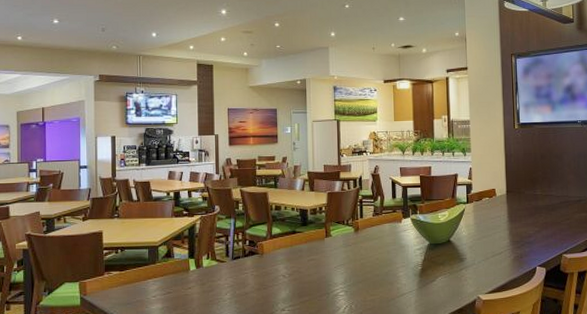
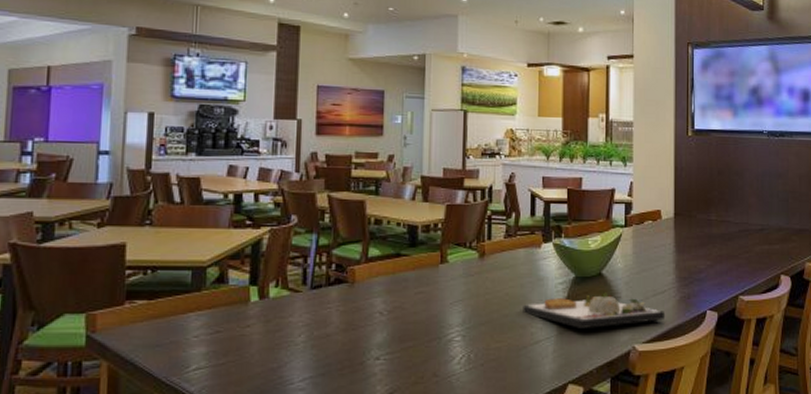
dinner plate: none [390,254,503,284] -> present [523,291,666,328]

